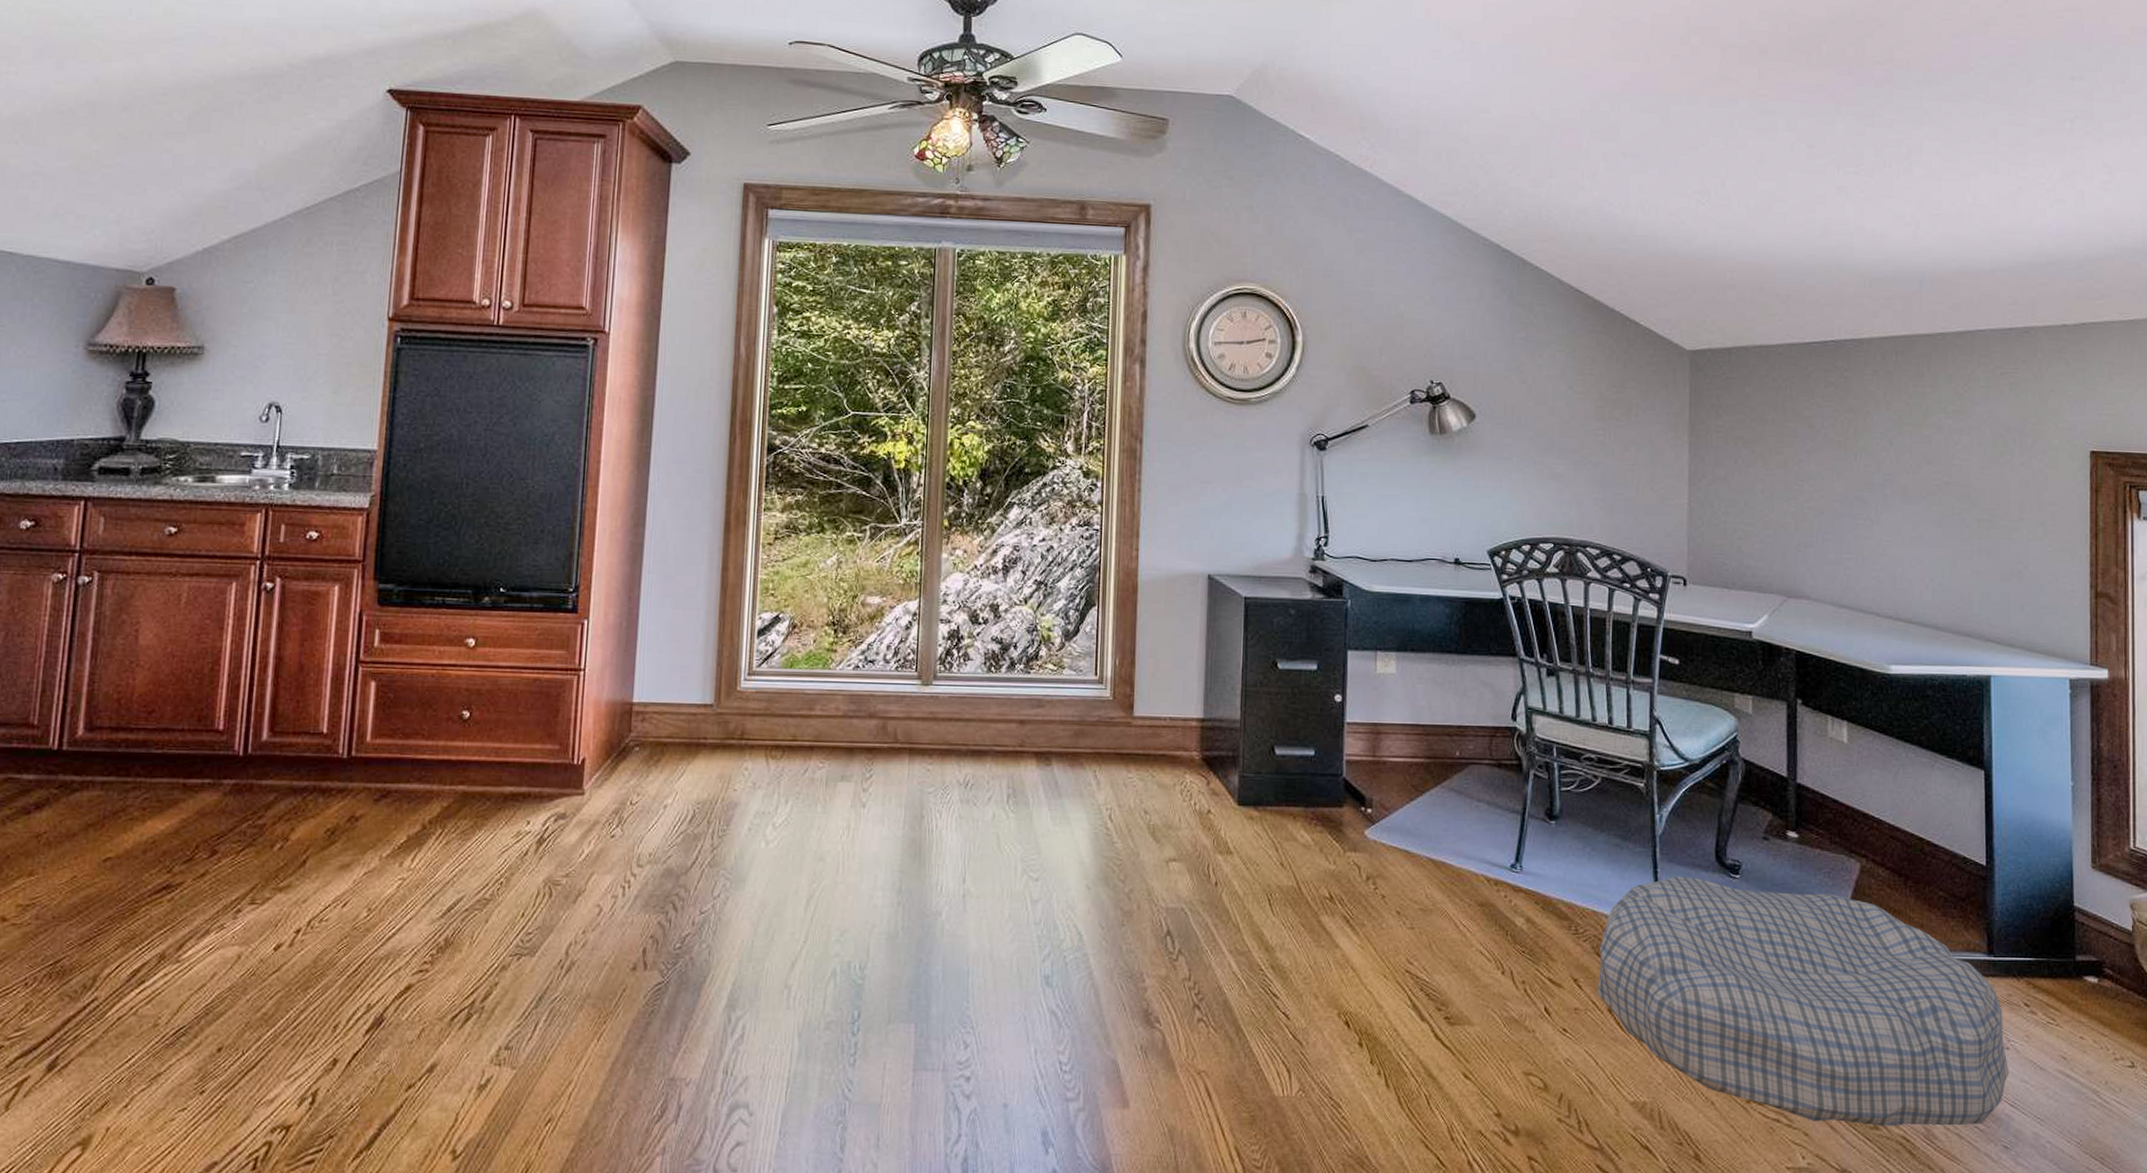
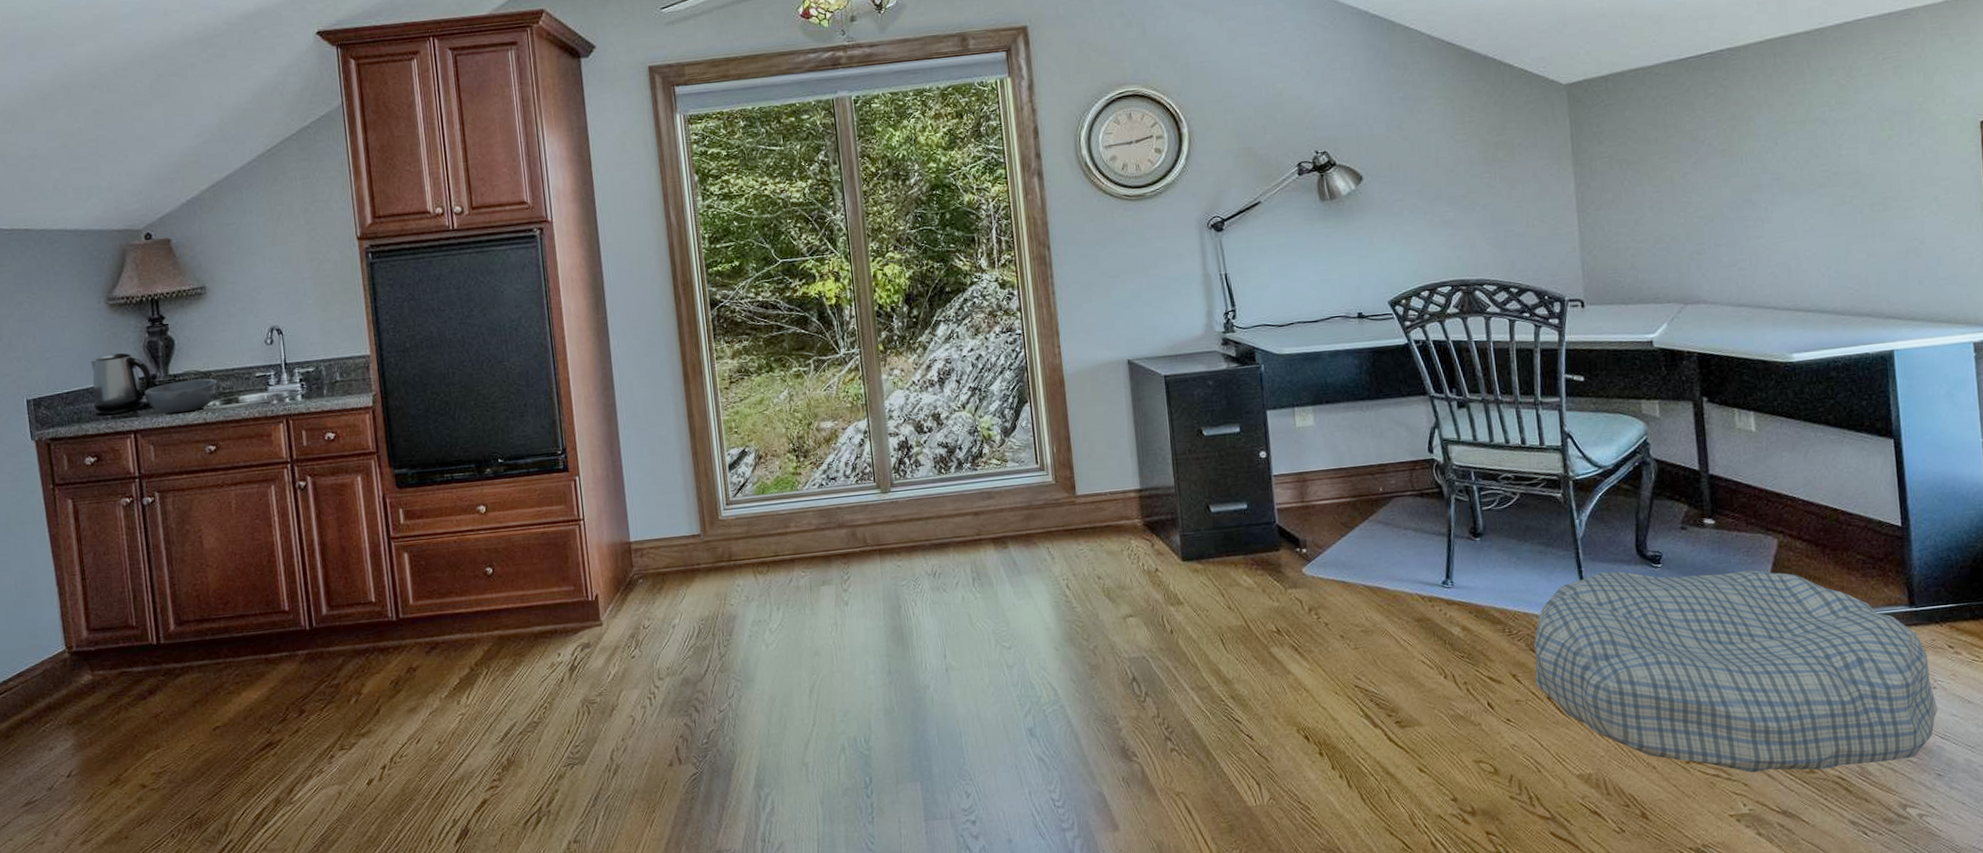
kettle: none [44,405,120,478] -> present [90,352,152,417]
bowl: none [107,448,195,485] -> present [144,378,218,415]

